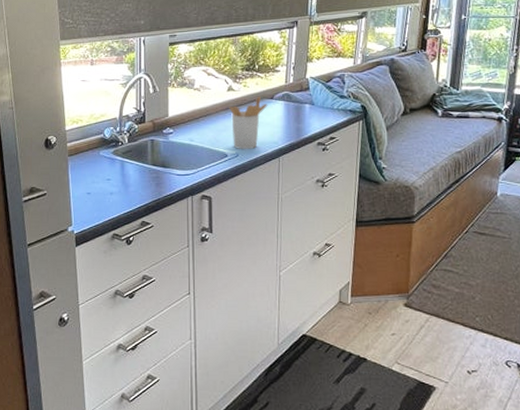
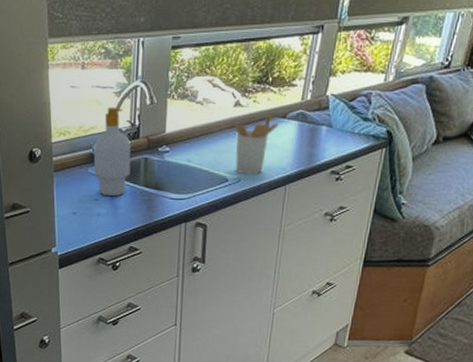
soap bottle: none [104,96,139,176] -> present [93,107,131,197]

